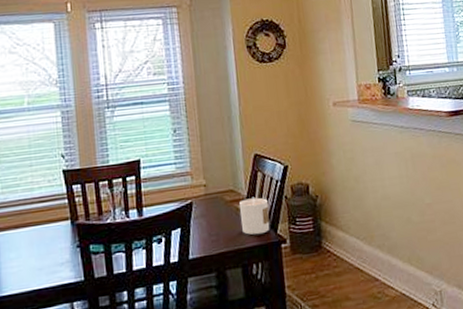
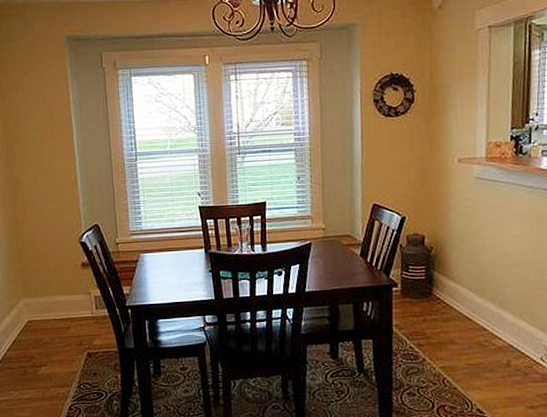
candle: present [239,196,270,235] -> none [355,243,383,277]

